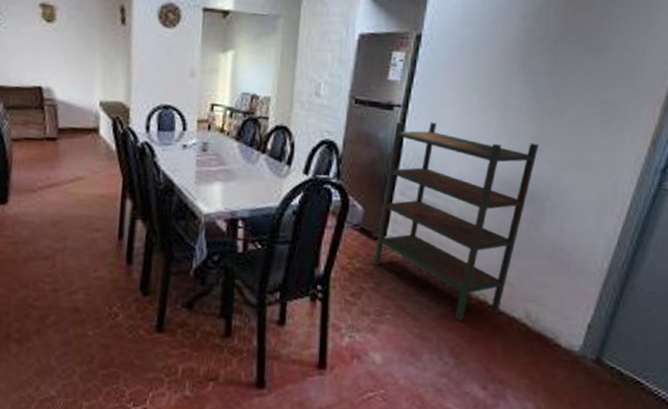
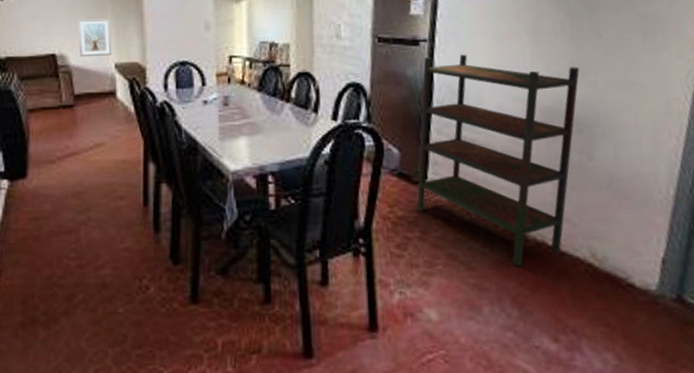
picture frame: none [65,55,98,93] -> present [78,19,112,57]

